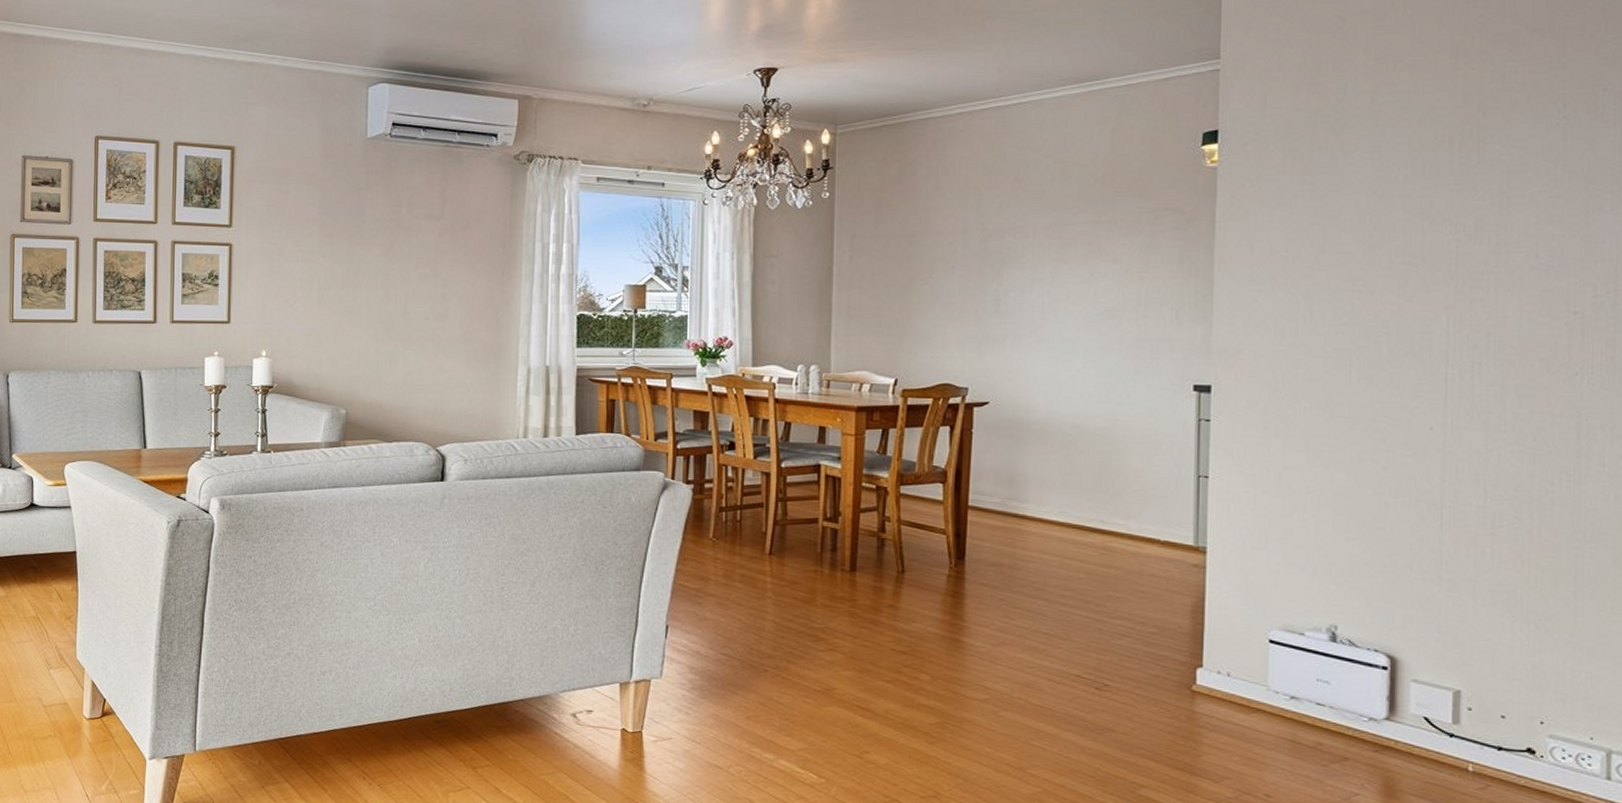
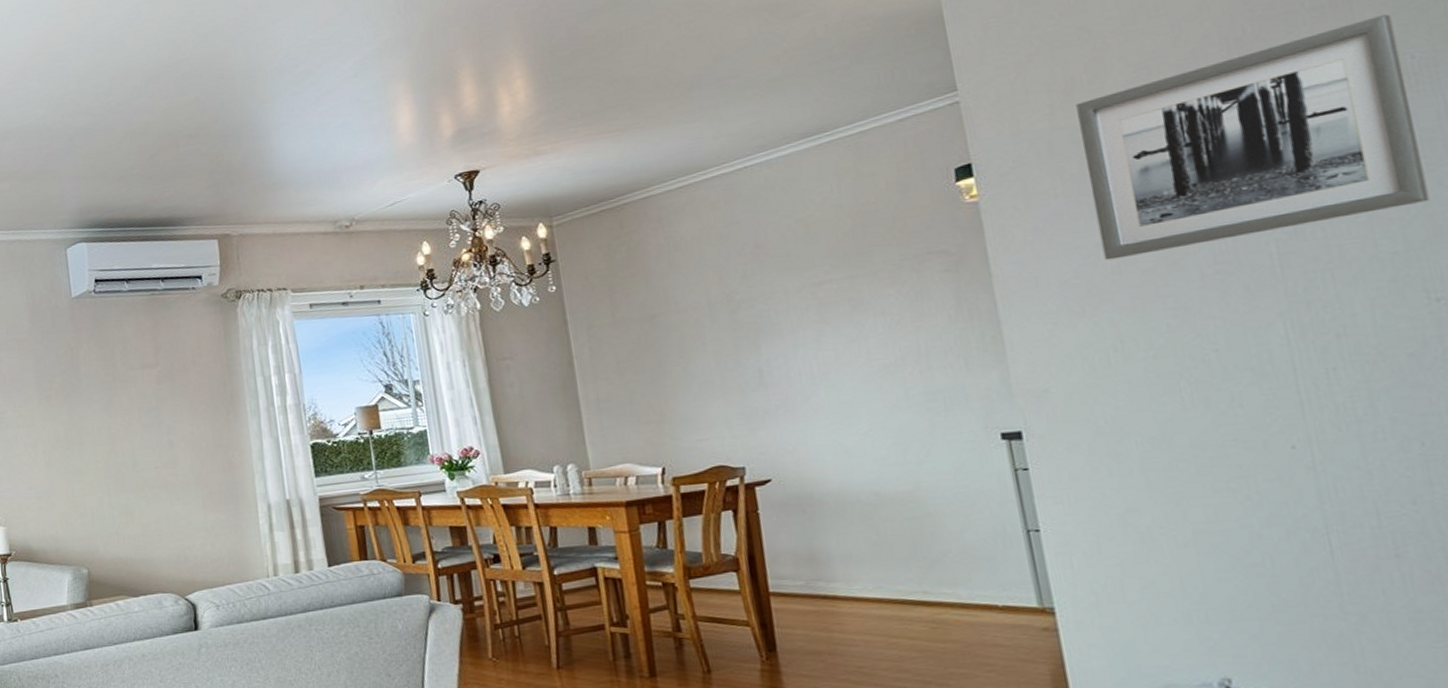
wall art: none [1313,46,1596,238] -> present [1076,14,1430,260]

